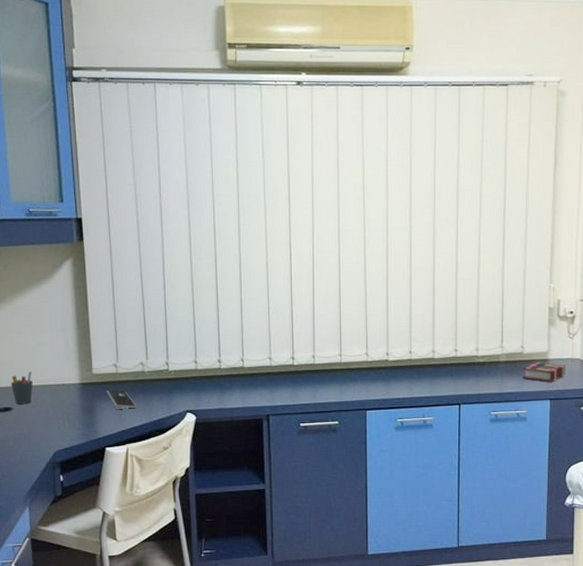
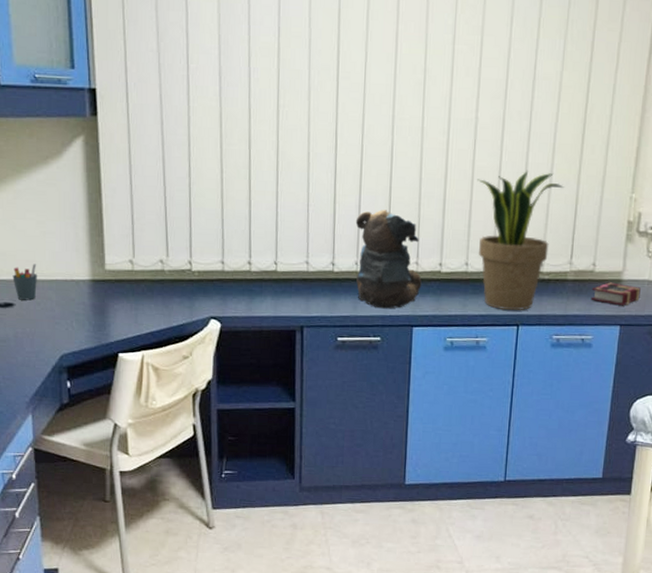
keyboard: present [107,390,137,409] -> none [121,289,155,311]
teddy bear: none [311,309,372,396] -> present [355,210,422,309]
potted plant: none [415,268,491,392] -> present [477,170,564,311]

